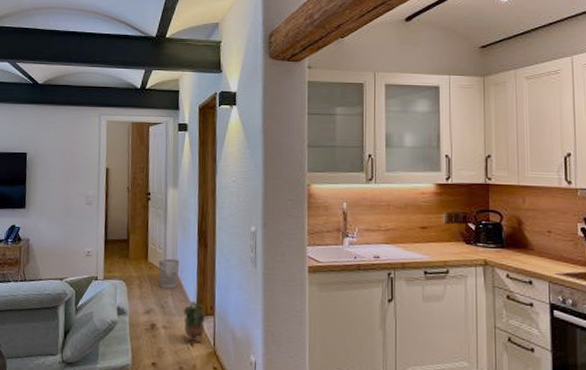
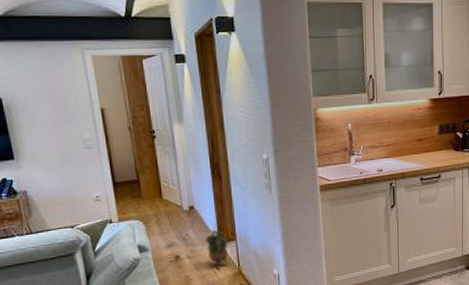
wastebasket: present [158,258,179,289] -> none [173,193,197,222]

